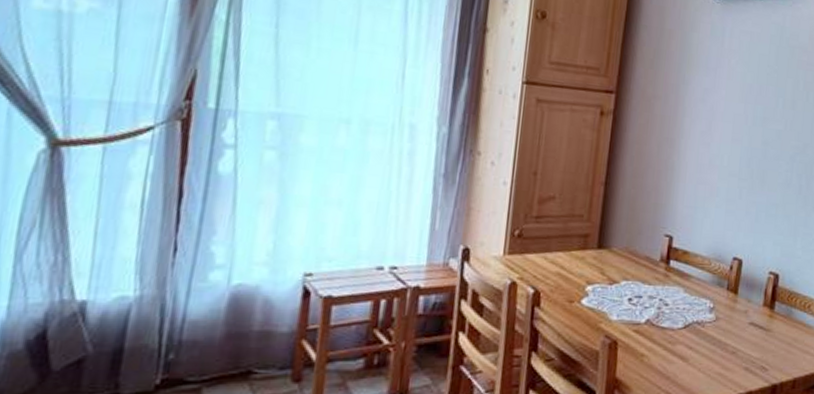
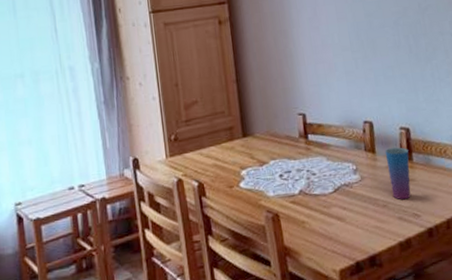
cup: none [744,292,772,350] -> present [384,147,411,200]

